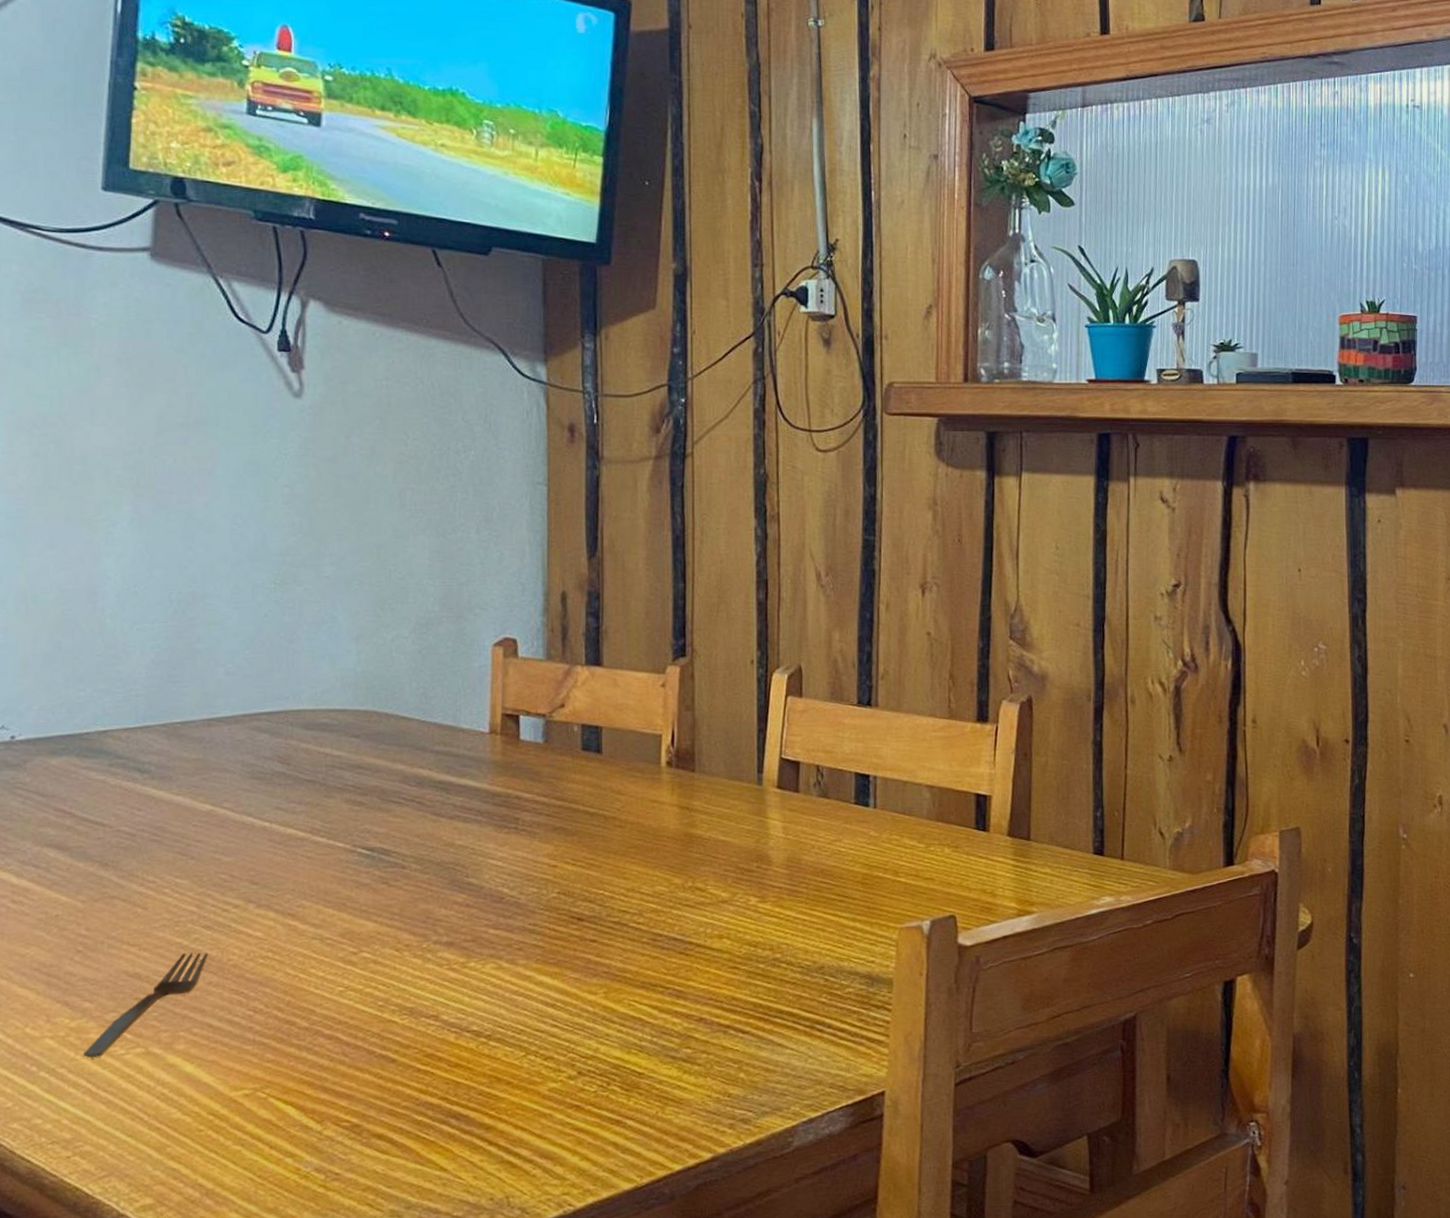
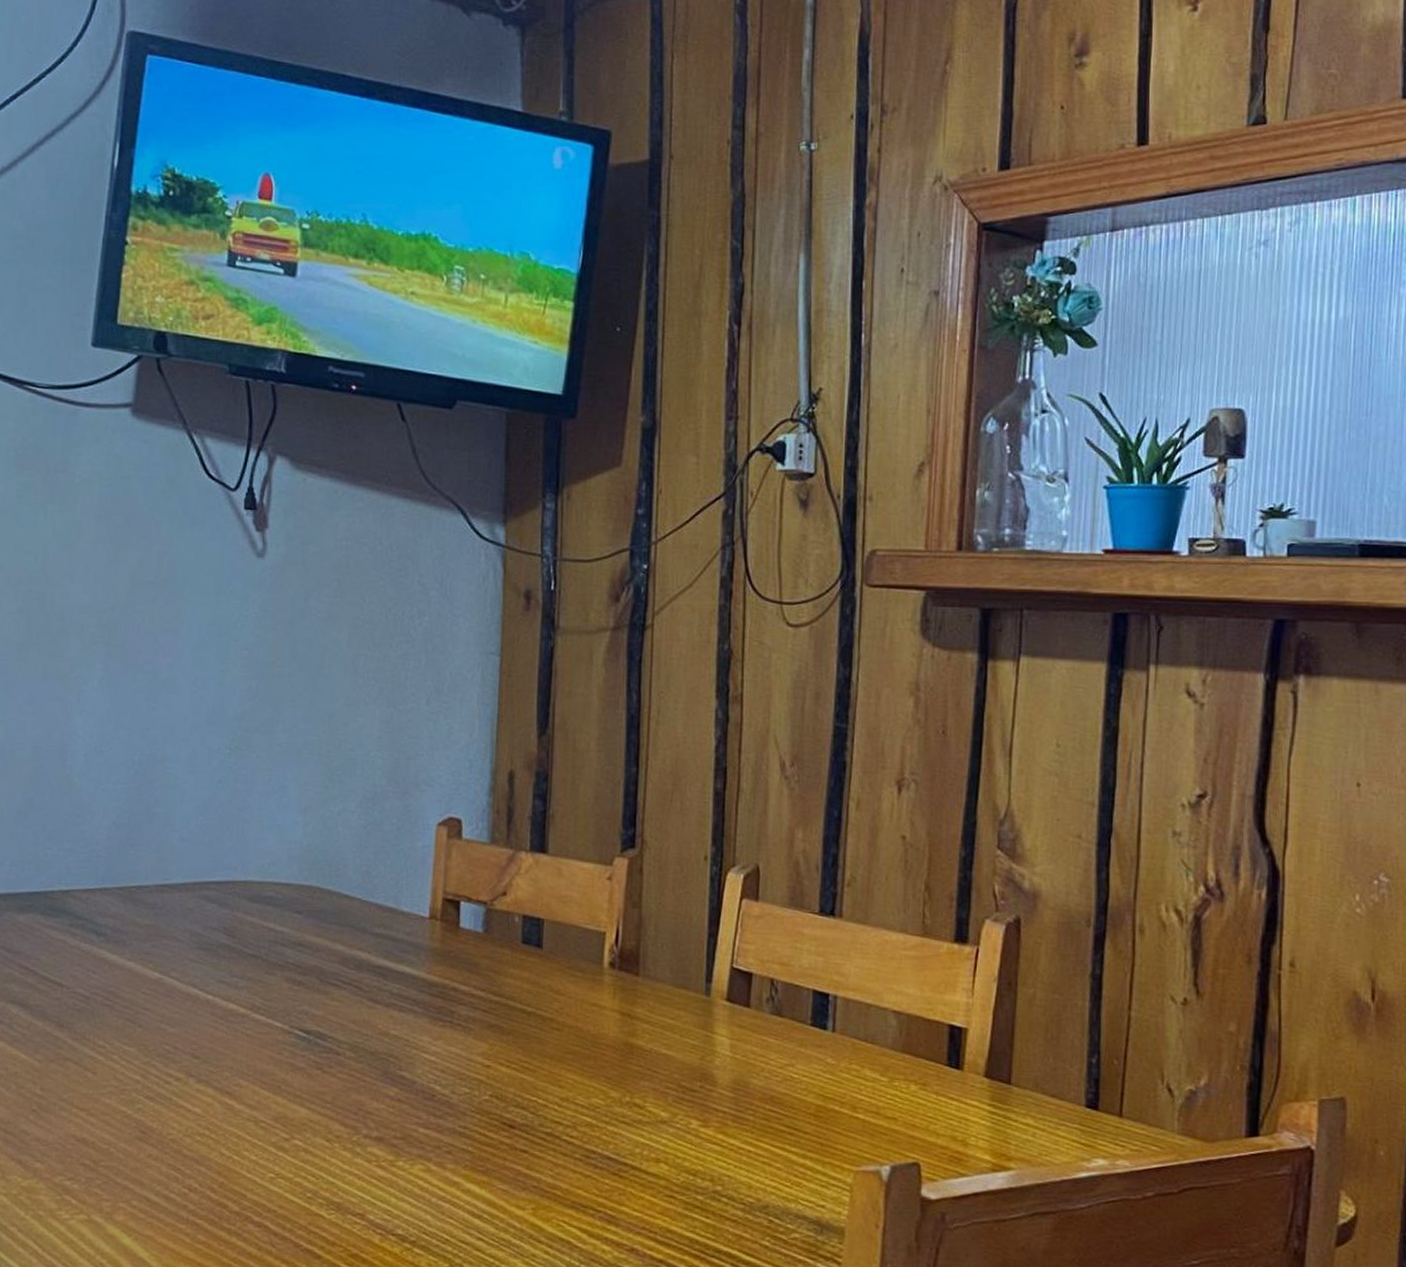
fork: present [83,952,208,1058] -> none [32,1122,150,1219]

